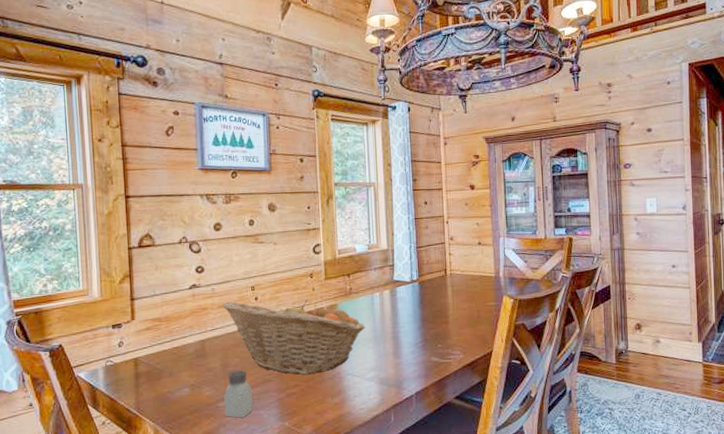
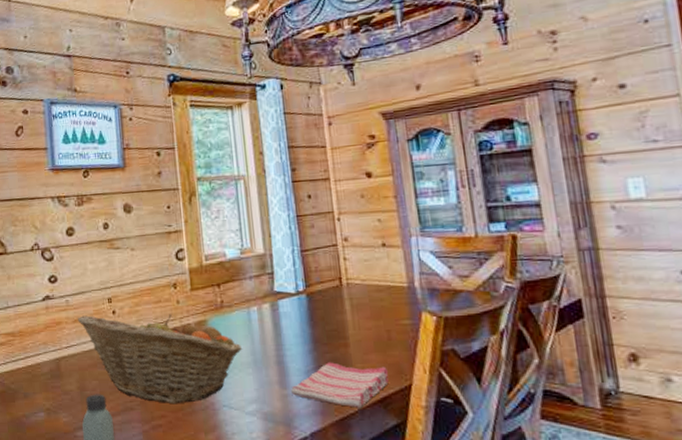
dish towel: none [403,336,477,371] -> present [291,362,389,408]

